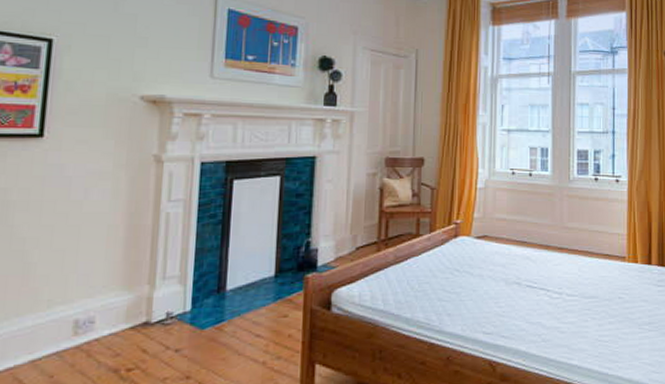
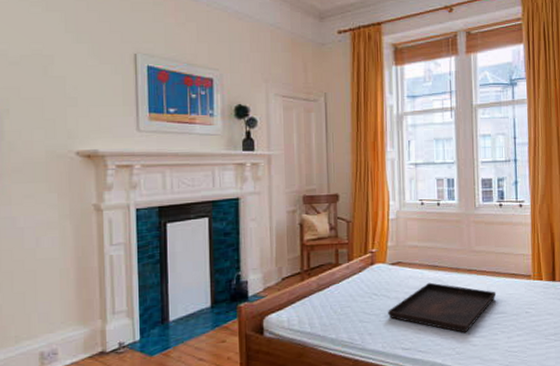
serving tray: none [470,260,588,318] -> present [388,282,497,333]

